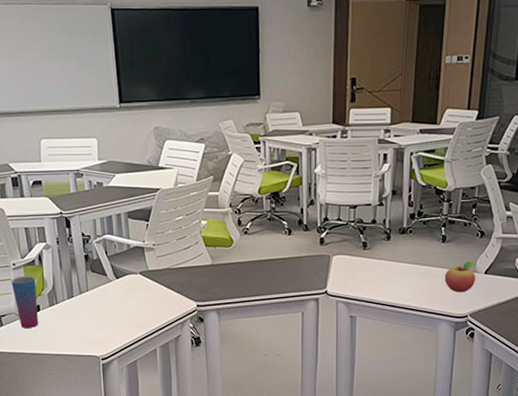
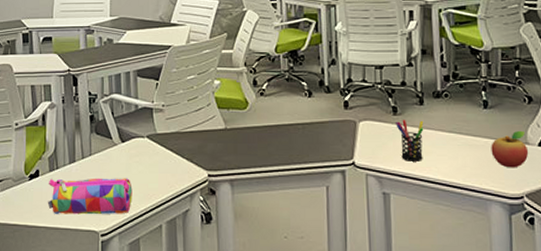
cup: present [11,275,38,329] -> none [12,136,37,197]
pencil case: none [50,310,129,343] -> present [47,178,132,215]
pen holder: none [365,254,389,289] -> present [395,120,424,162]

